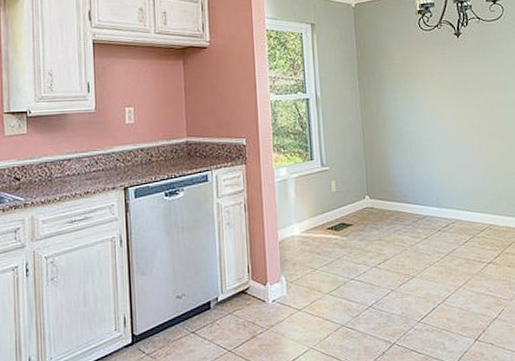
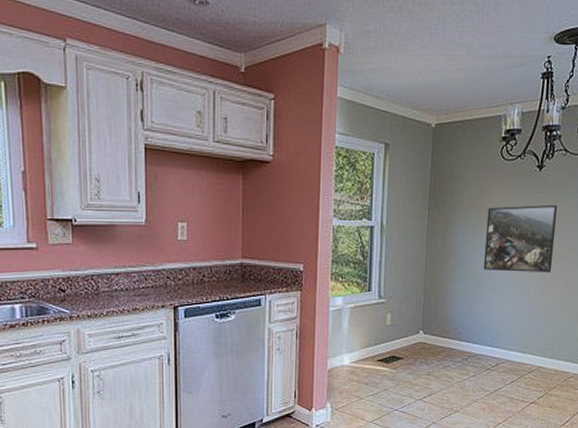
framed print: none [414,67,486,133] -> present [483,204,558,272]

